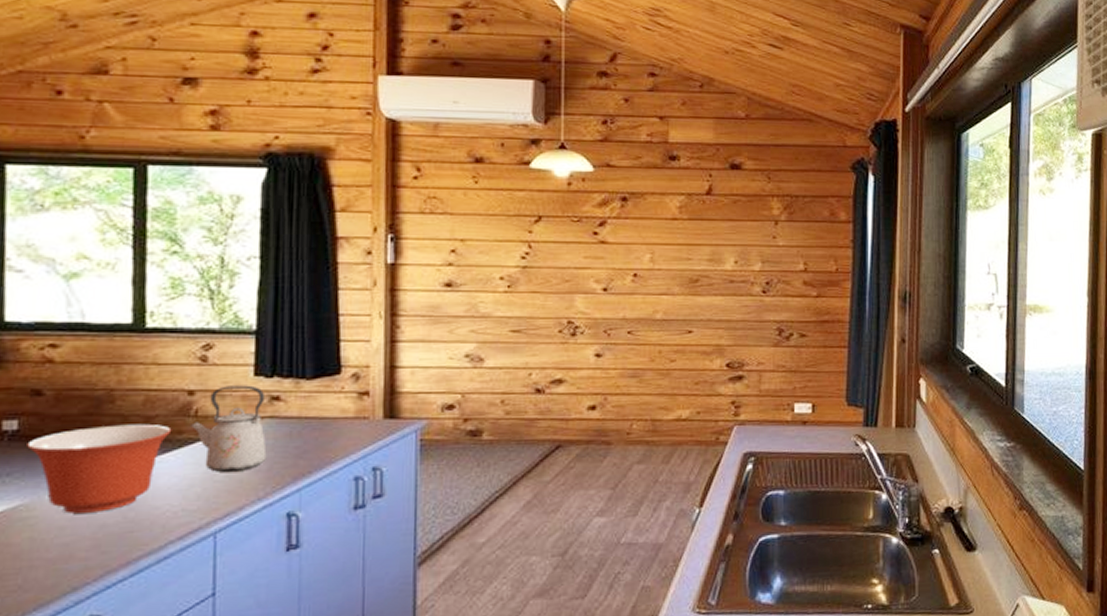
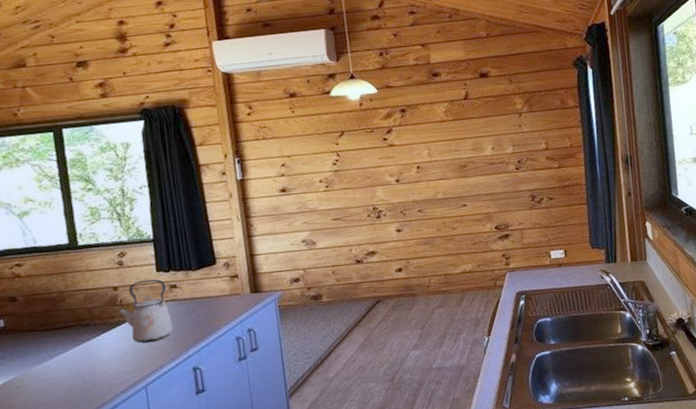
mixing bowl: present [27,424,172,514] -> none [12,313,106,381]

